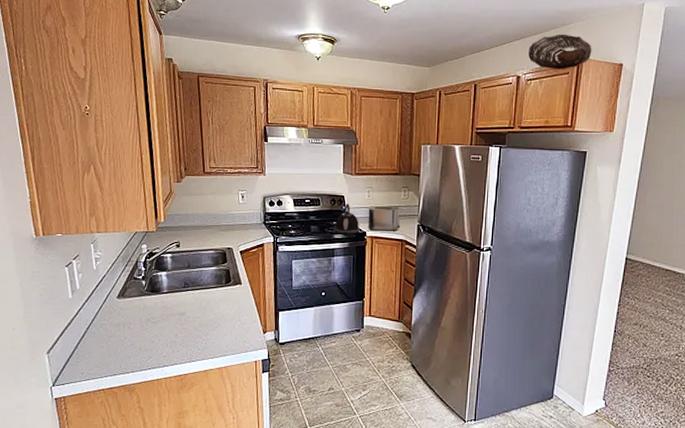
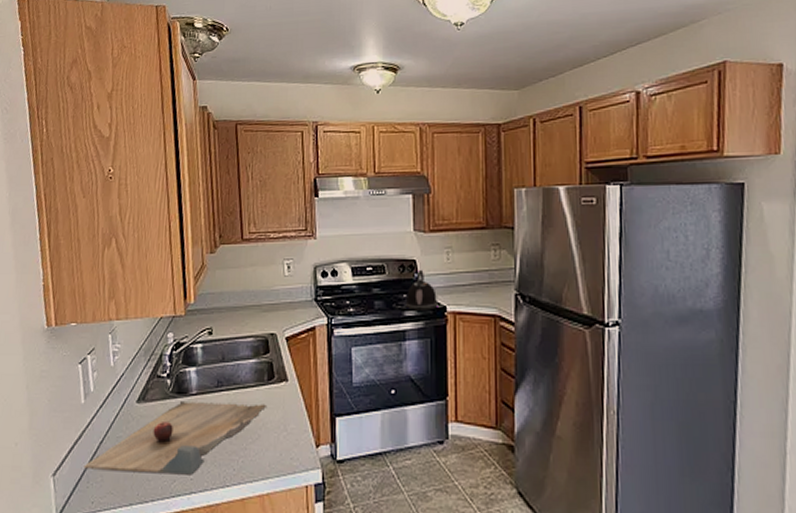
cutting board: none [74,298,225,353] -> present [84,402,268,475]
toaster: present [368,205,401,231] -> none [448,270,492,304]
basket: present [528,34,592,70] -> none [648,33,737,80]

